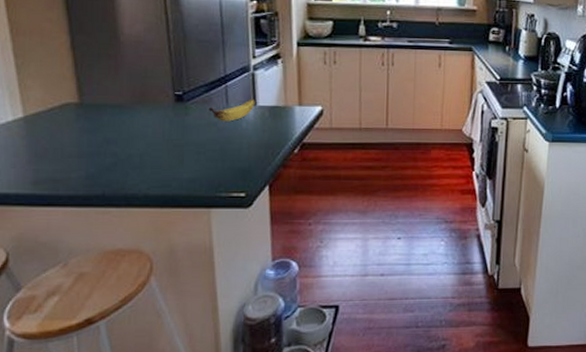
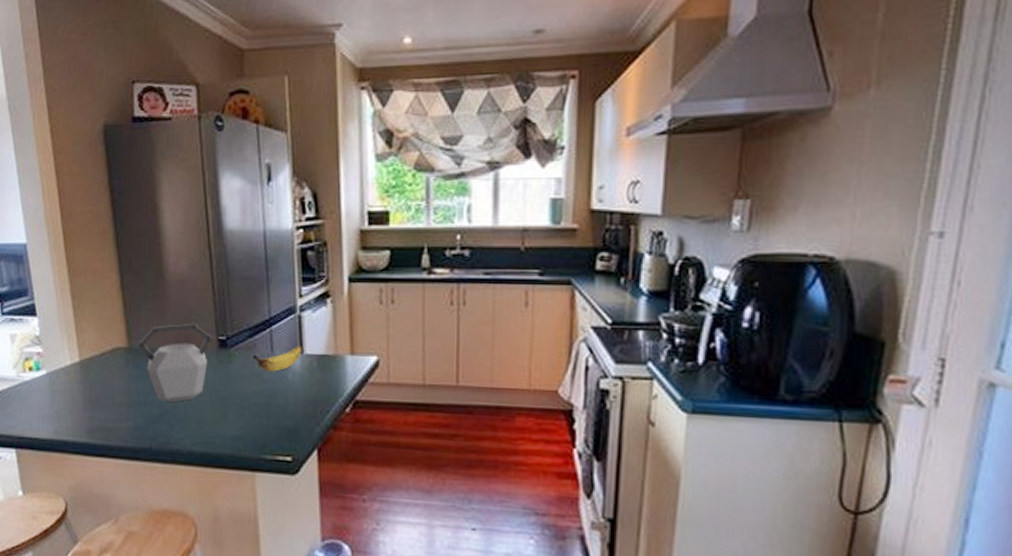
kettle: none [89,80,168,151] -> present [137,323,212,402]

